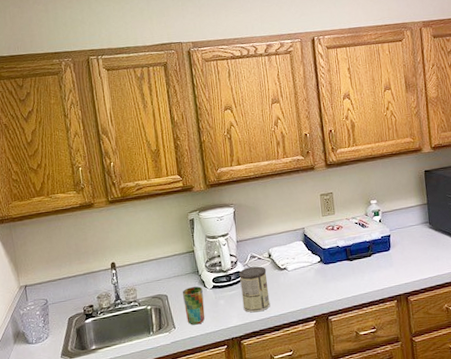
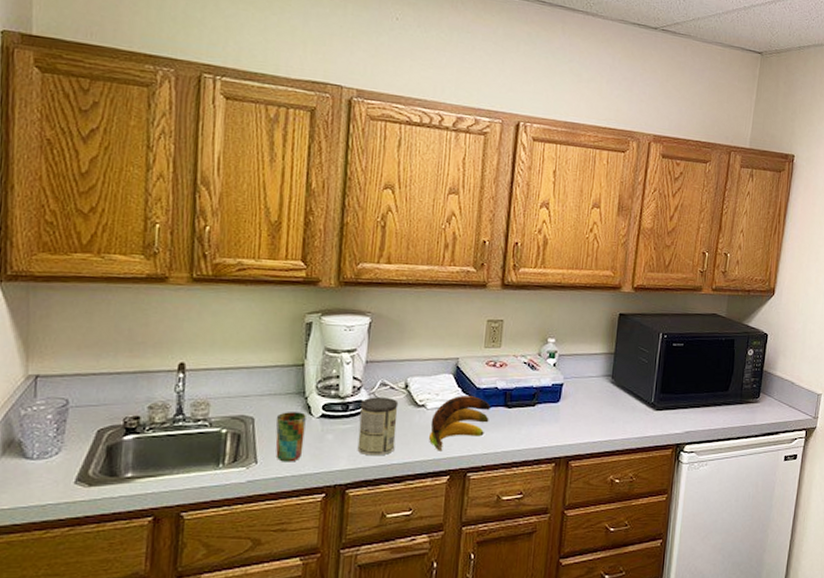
banana: none [293,255,337,303] -> present [429,396,490,451]

